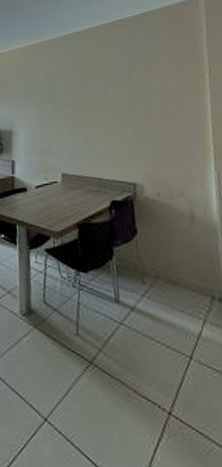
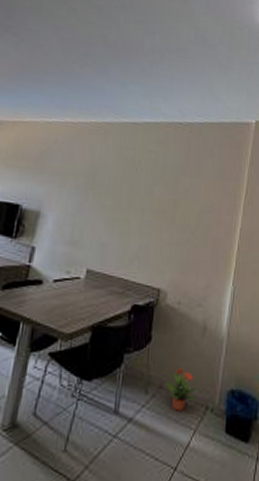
potted plant: none [160,258,199,301] -> present [164,368,198,411]

